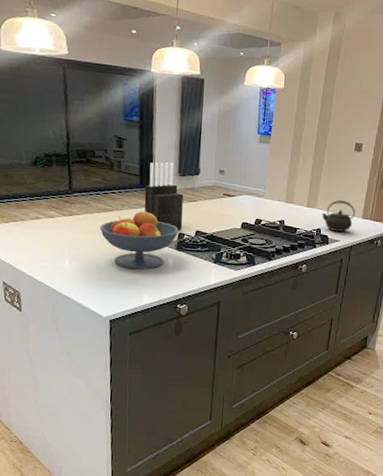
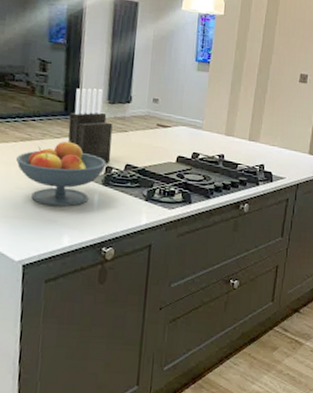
kettle: present [321,200,356,232] -> none [264,133,302,169]

